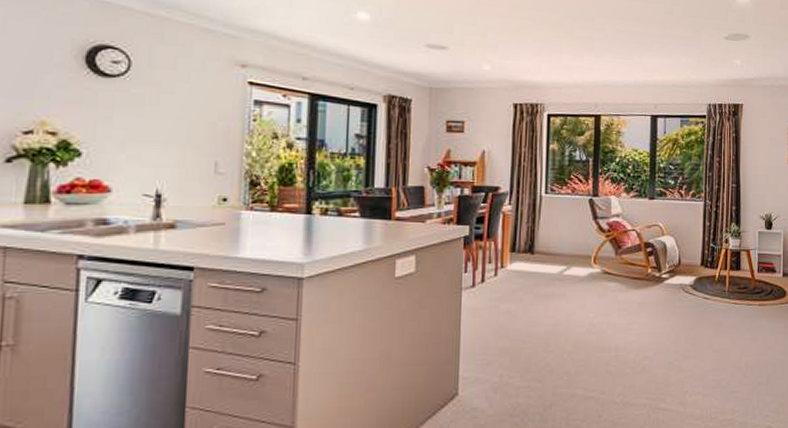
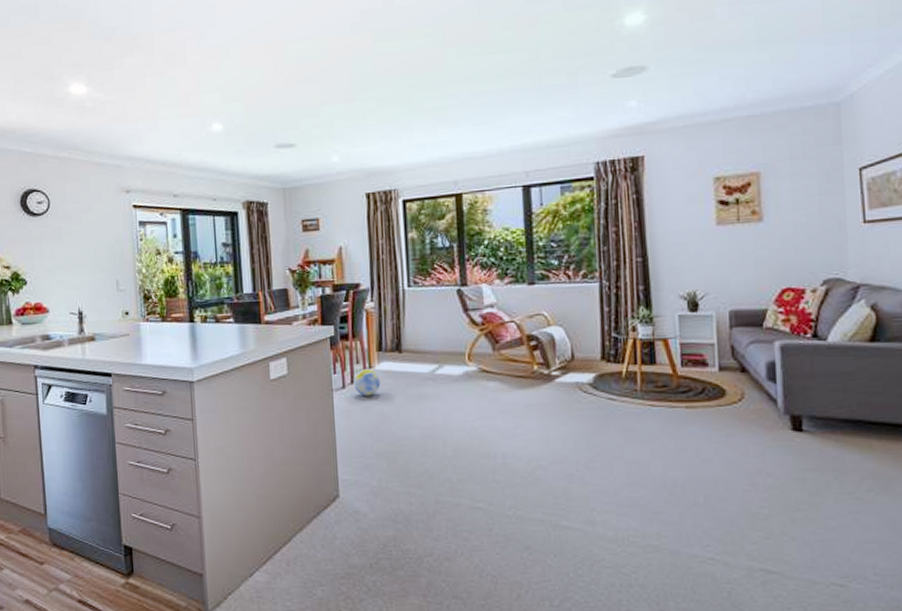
ball: none [484,269,511,295] -> present [353,369,381,396]

